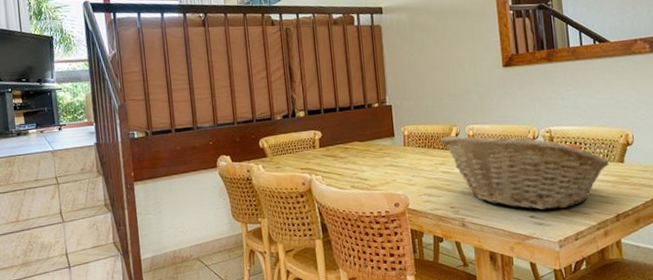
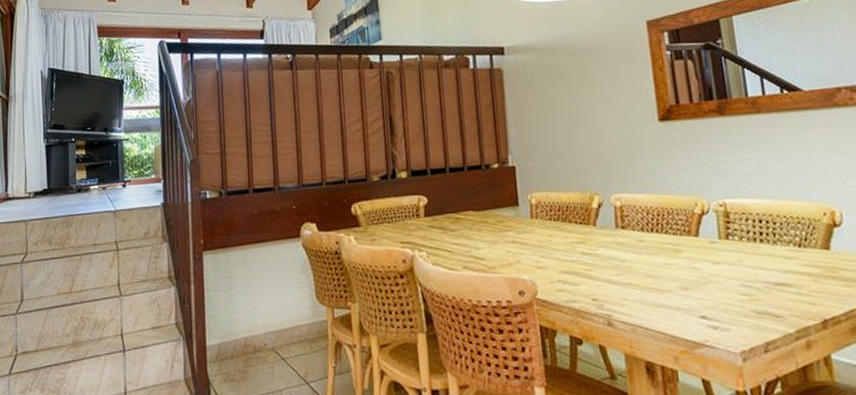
fruit basket: present [440,135,610,210] -> none [577,207,810,309]

